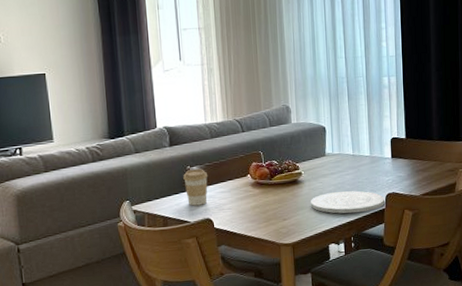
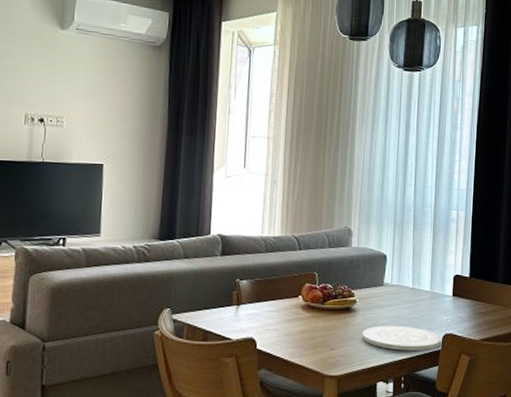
coffee cup: present [183,169,208,206] -> none [231,283,258,323]

